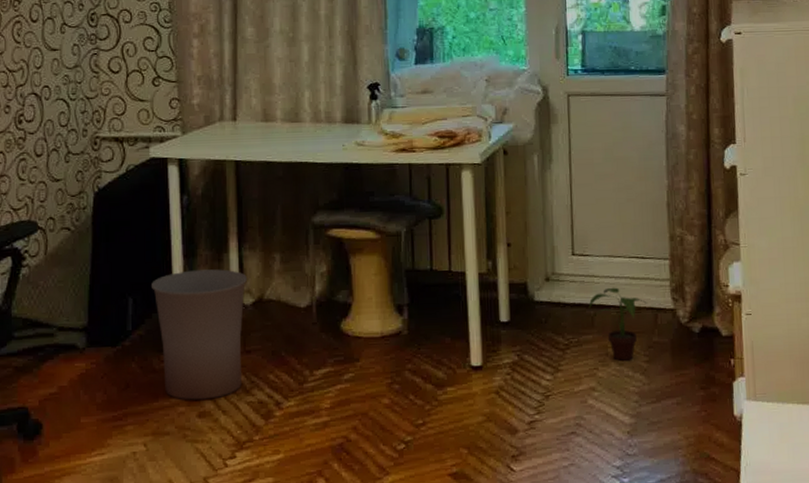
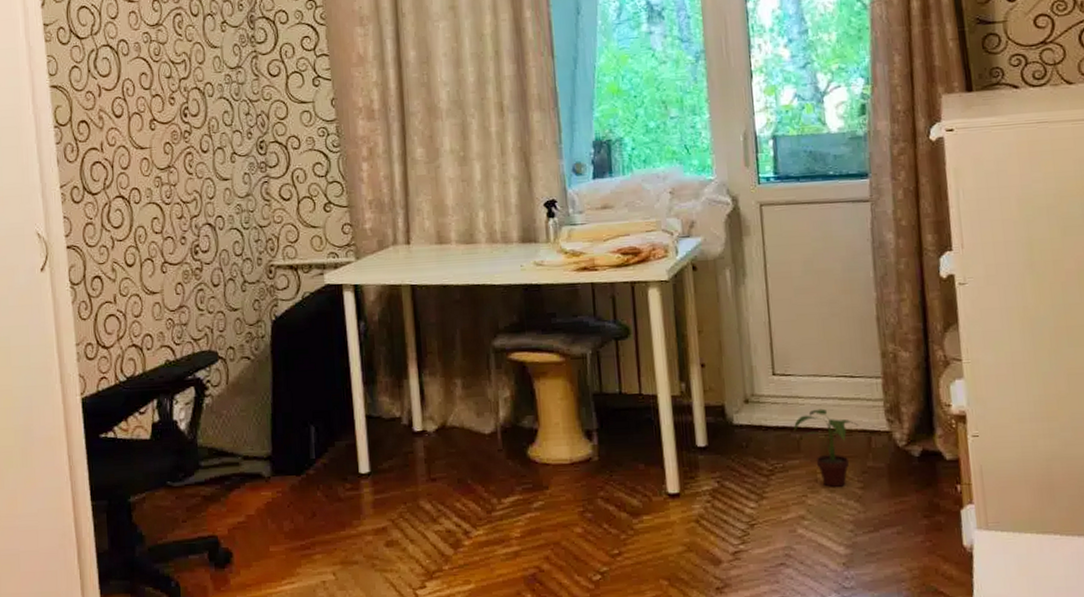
waste bin: present [152,269,248,400] -> none [333,396,430,529]

